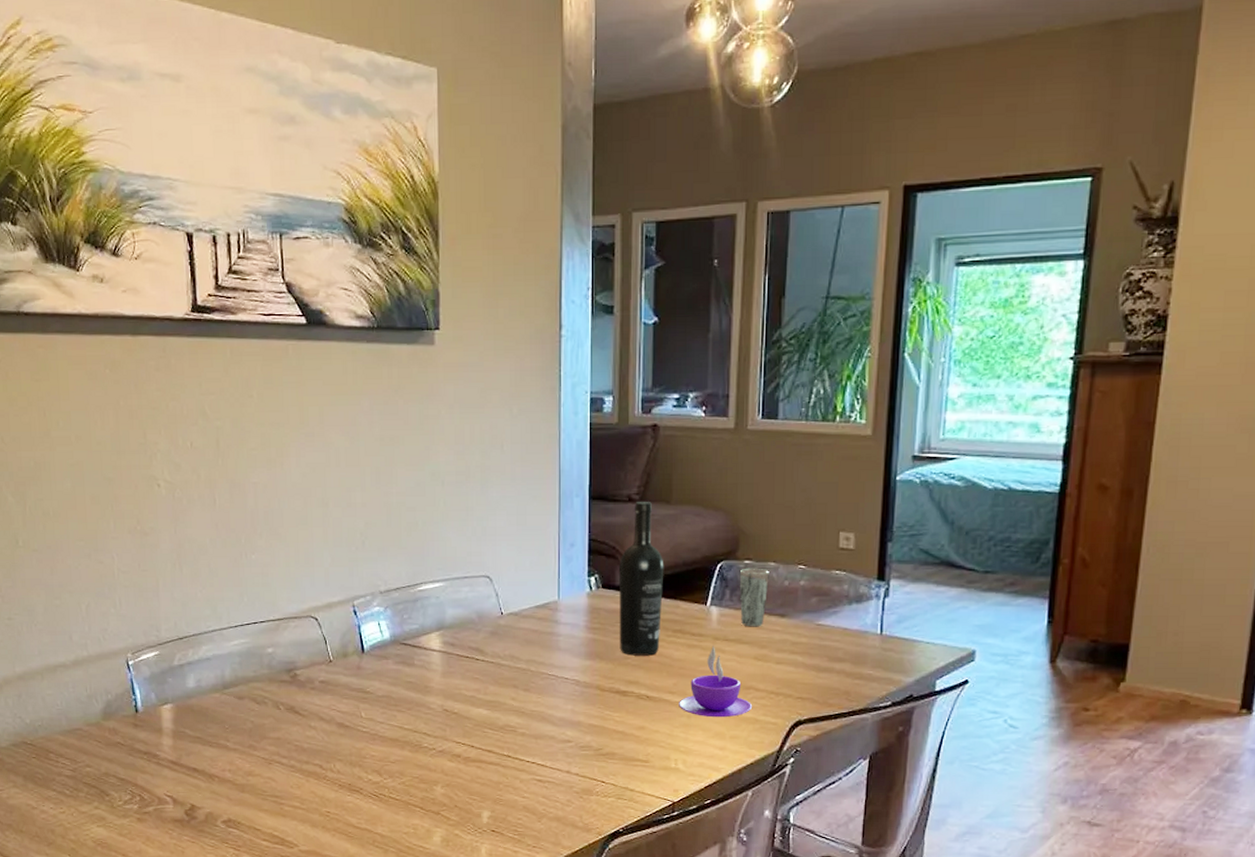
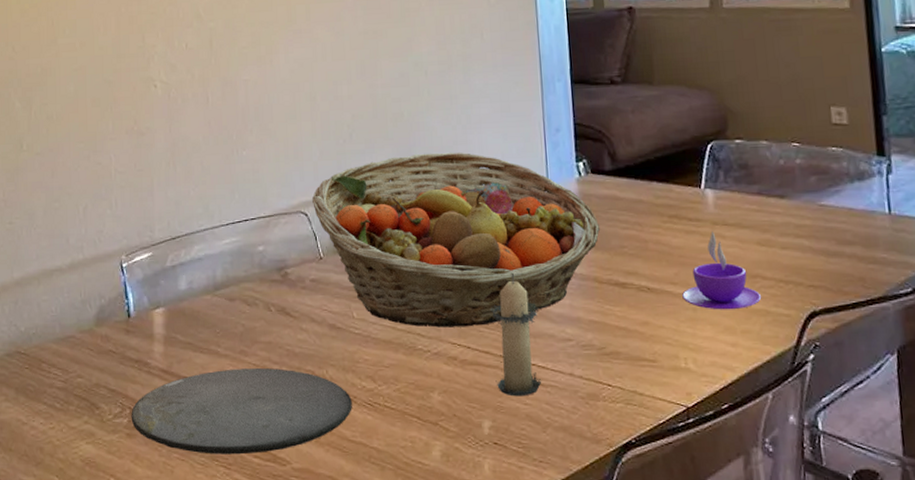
plate: none [141,761,358,838] -> present [131,368,352,455]
fruit basket: none [323,563,607,728] -> present [312,152,601,328]
candle: none [495,680,541,791] -> present [490,273,542,397]
wine bottle: present [620,502,664,656] -> none [607,84,656,244]
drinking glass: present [739,568,769,627] -> none [731,147,763,210]

